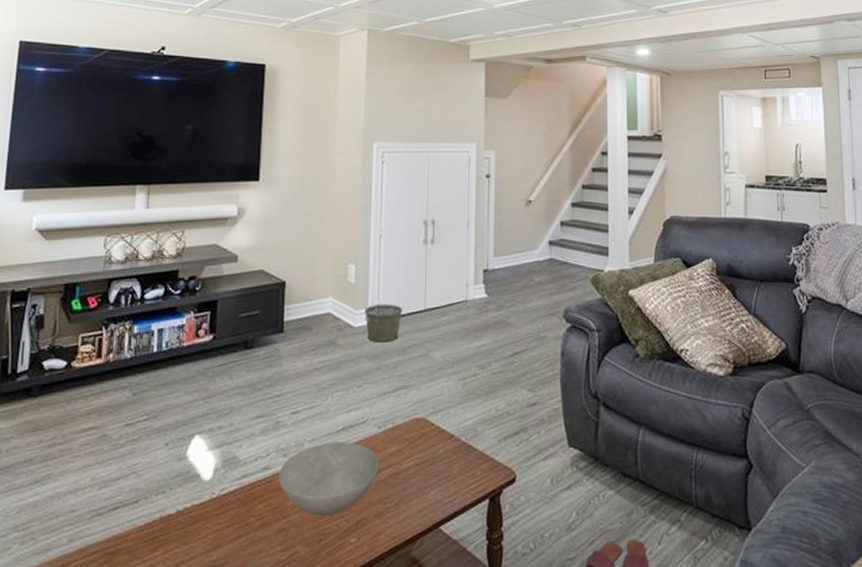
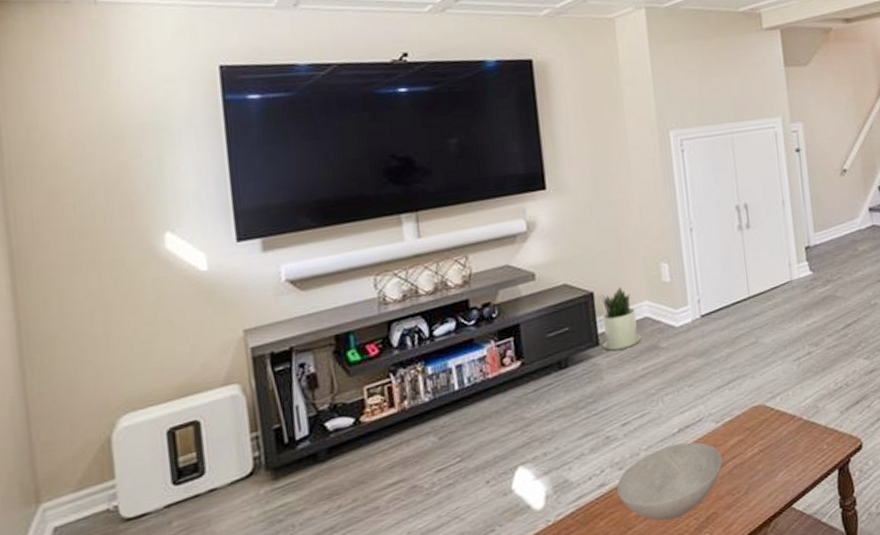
planter: none [285,280,322,340] -> present [601,286,642,351]
basket: present [364,304,403,342] -> none [684,297,726,339]

